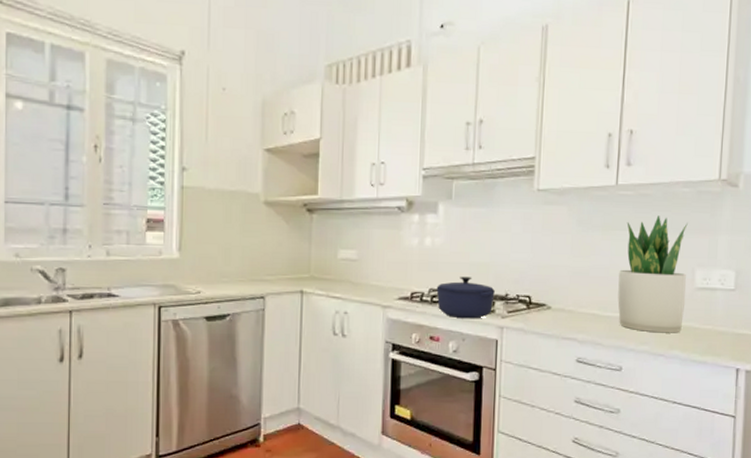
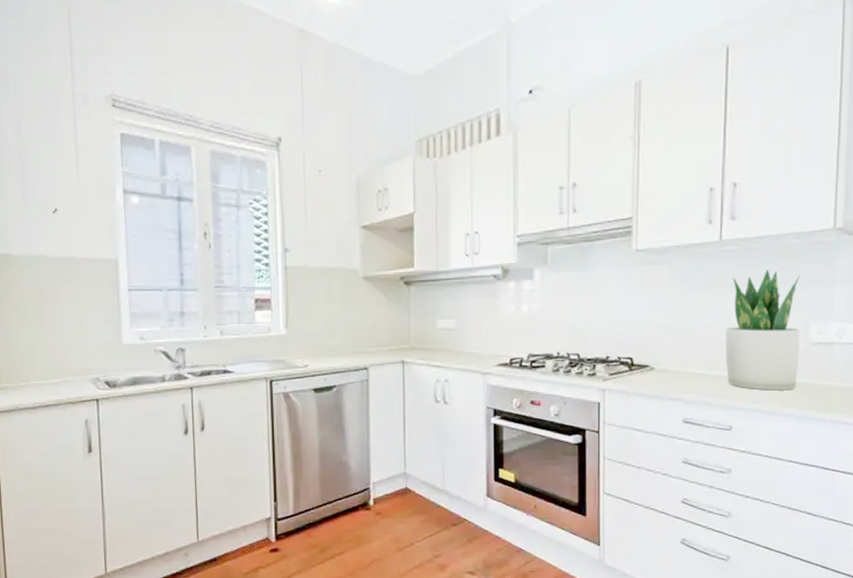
cooking pot: present [436,276,495,319] -> none [535,341,595,383]

